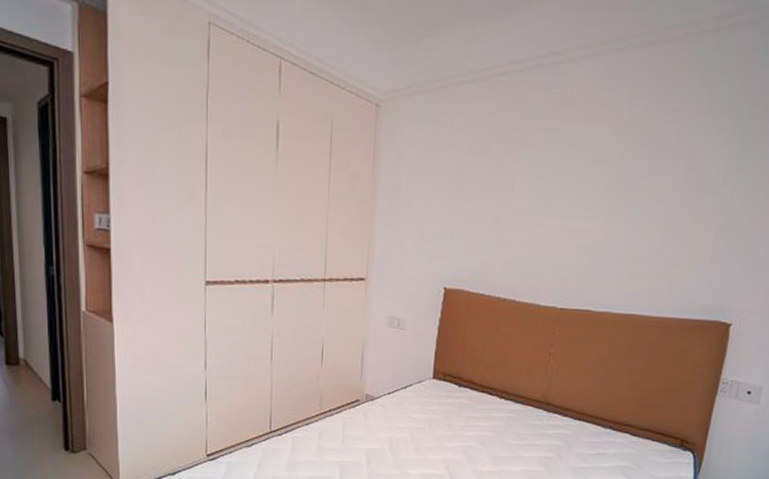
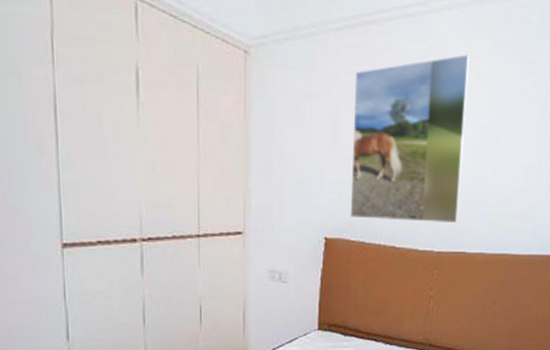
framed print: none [470,105,607,280] -> present [350,54,470,224]

